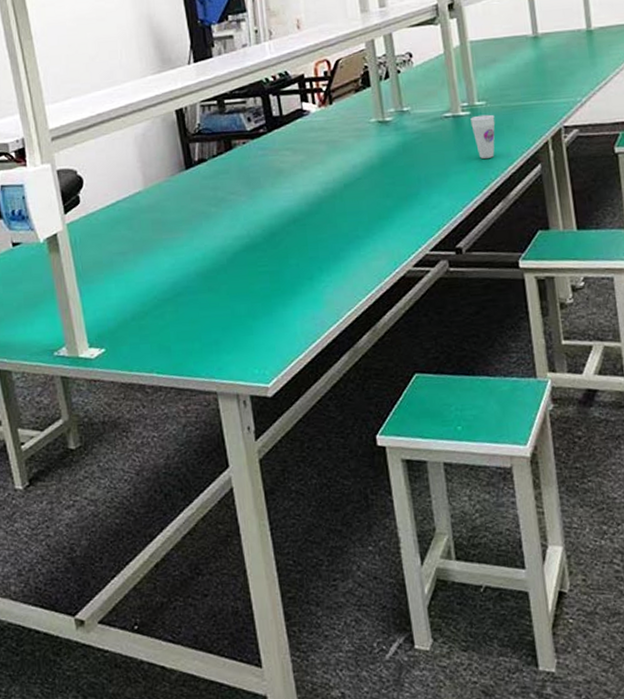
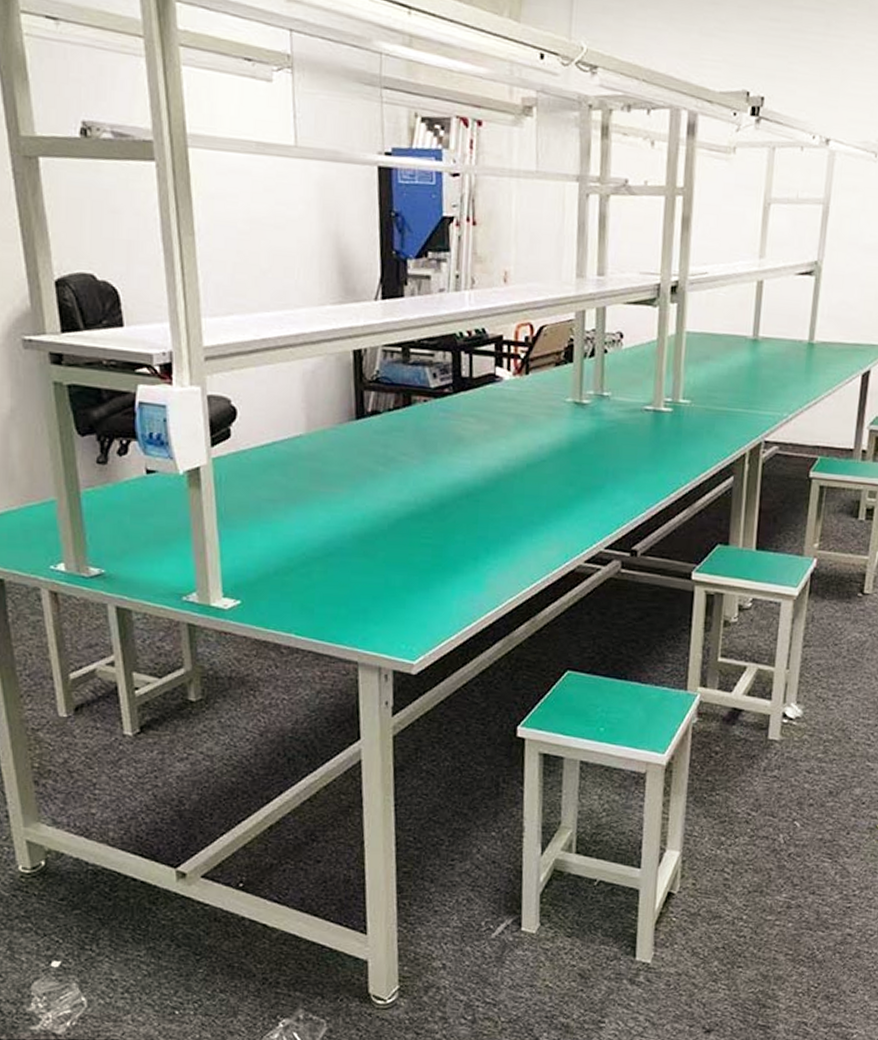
cup: present [470,114,496,159] -> none [671,414,697,462]

